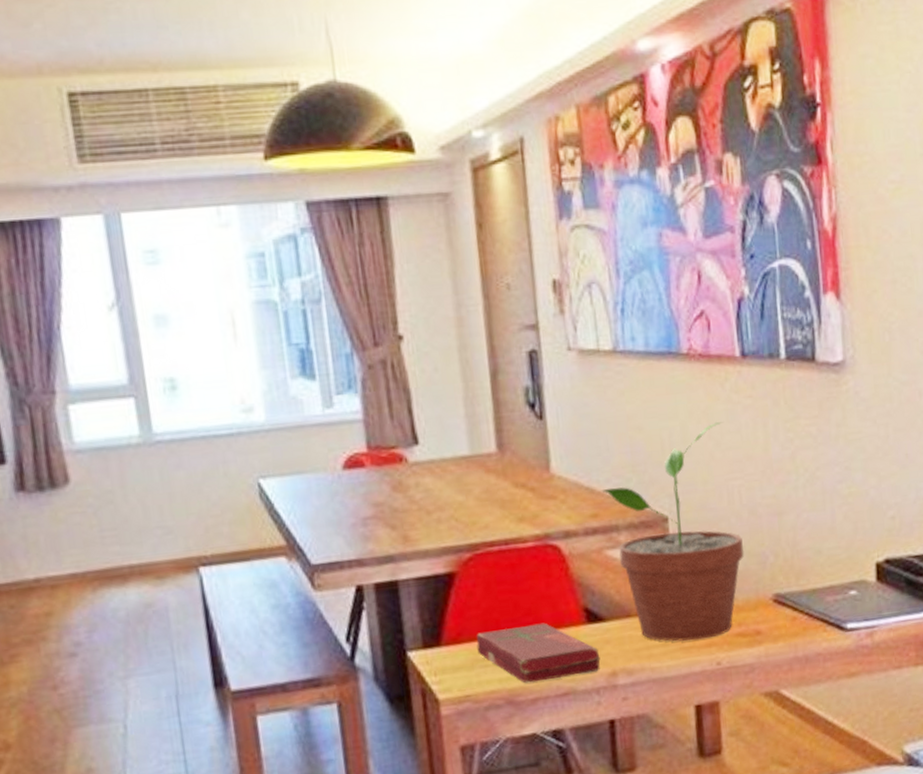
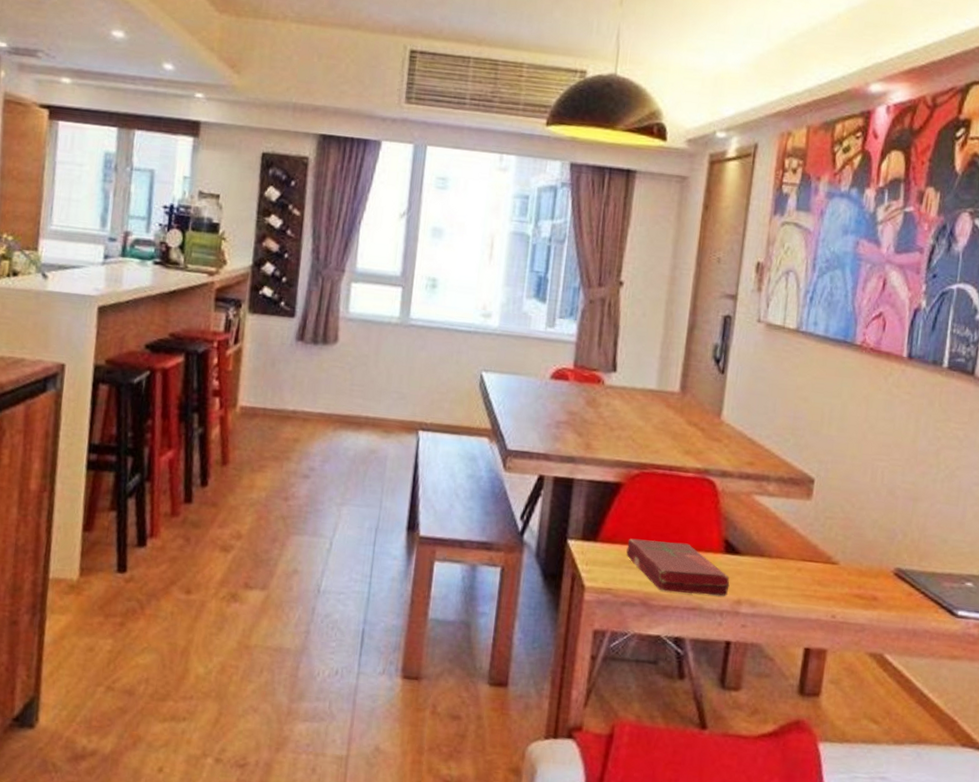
potted plant: present [602,422,745,642] -> none [761,408,879,593]

